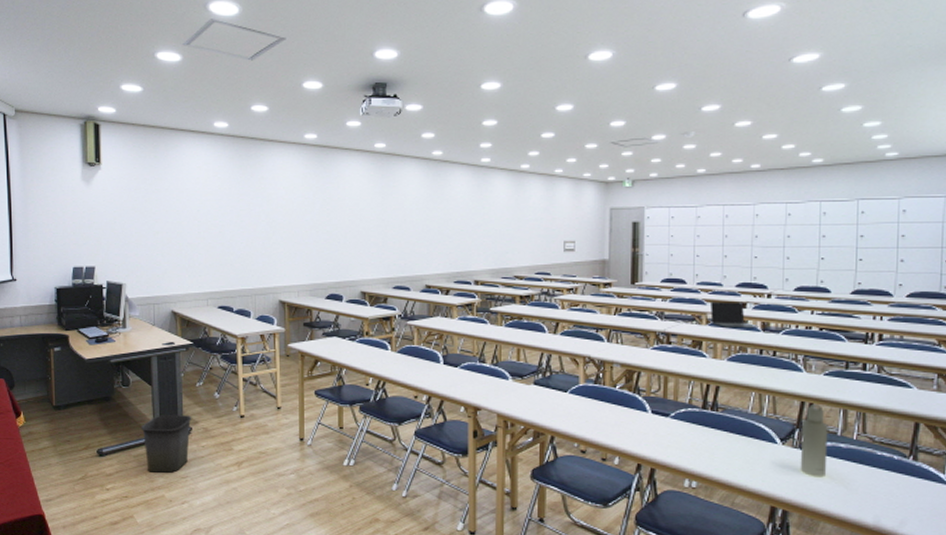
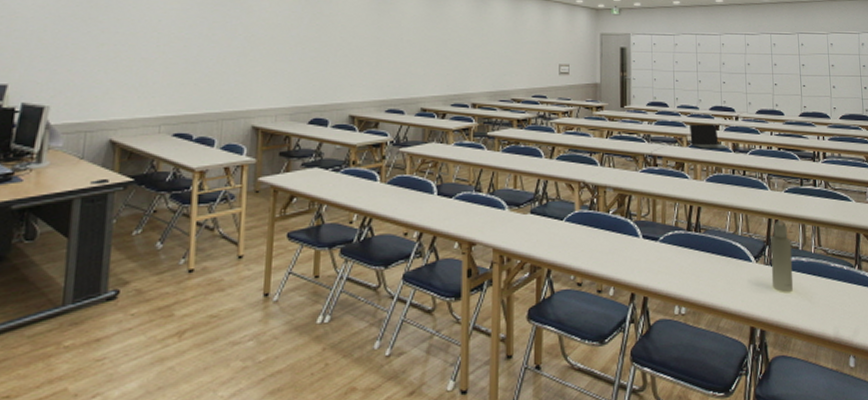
waste bin: present [140,415,192,473] -> none [43,274,121,358]

